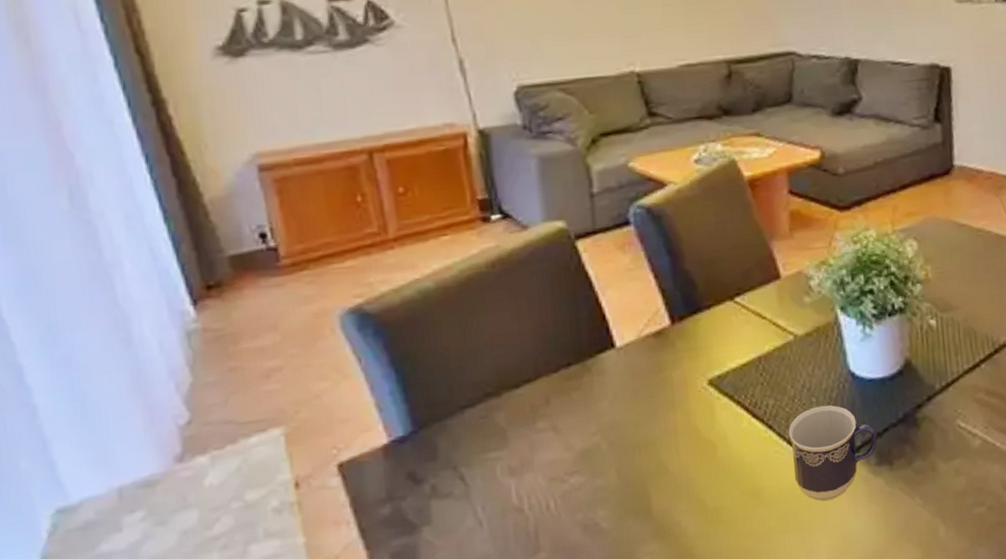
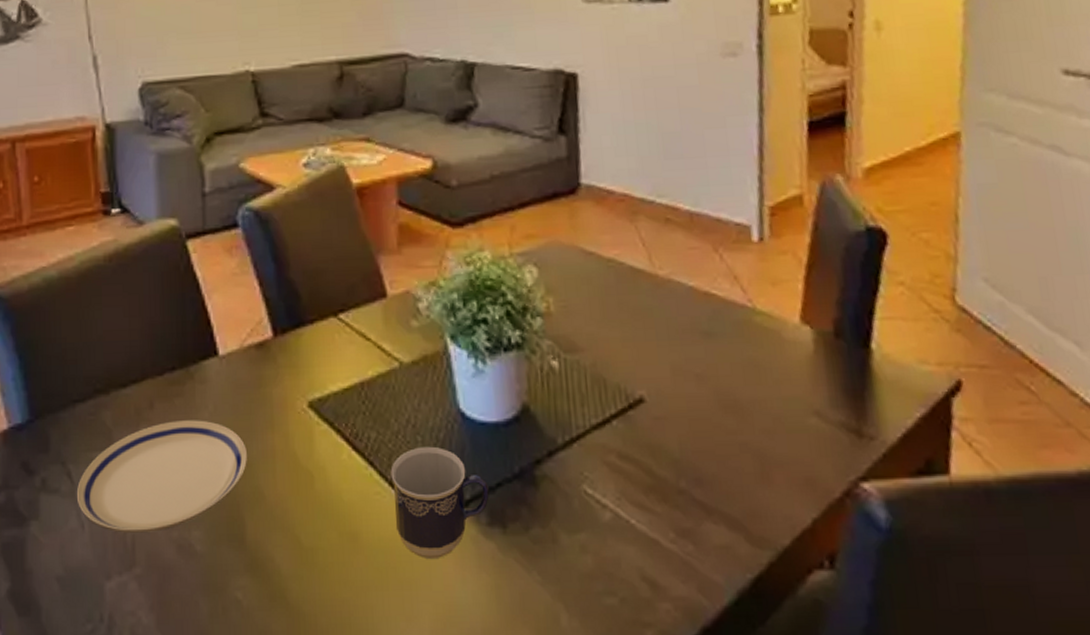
plate: none [471,409,650,524] -> present [76,420,247,533]

